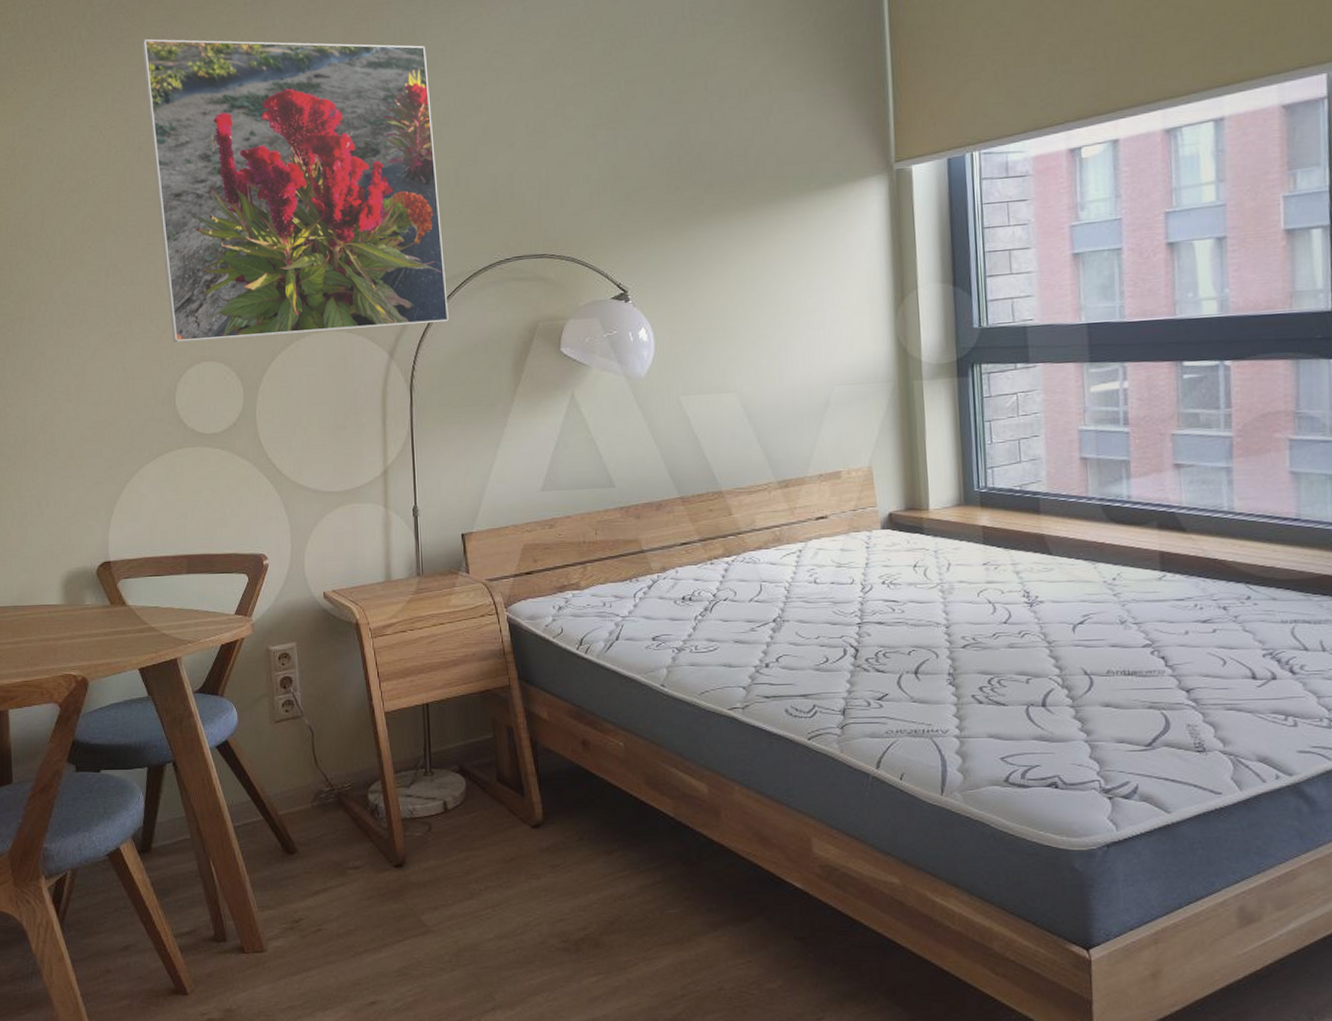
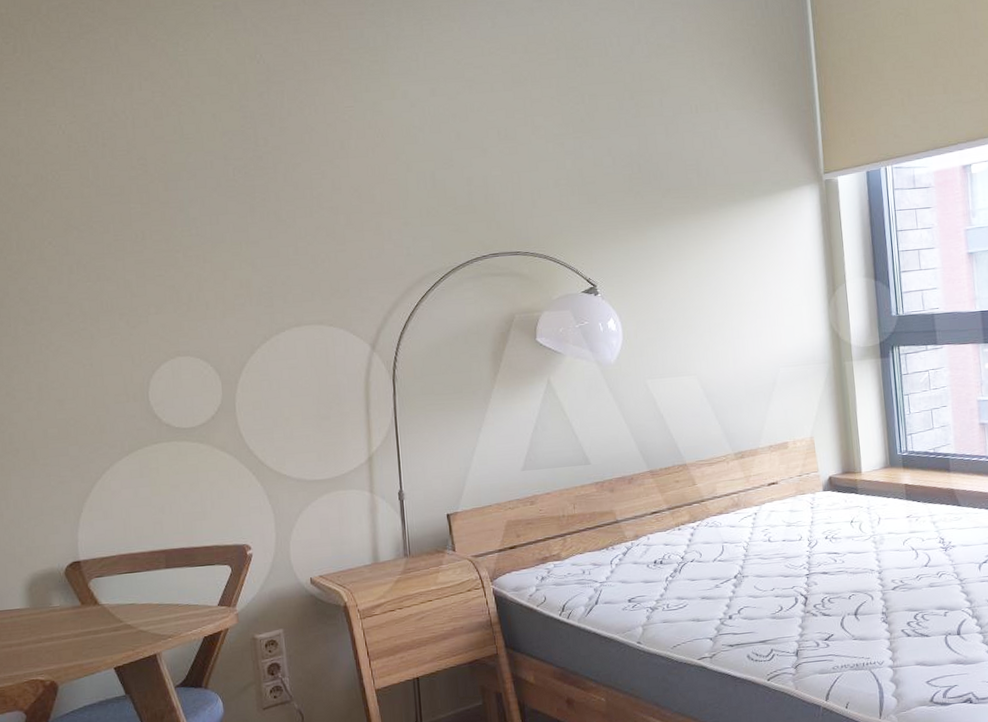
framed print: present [142,38,449,343] -> none [104,35,429,338]

